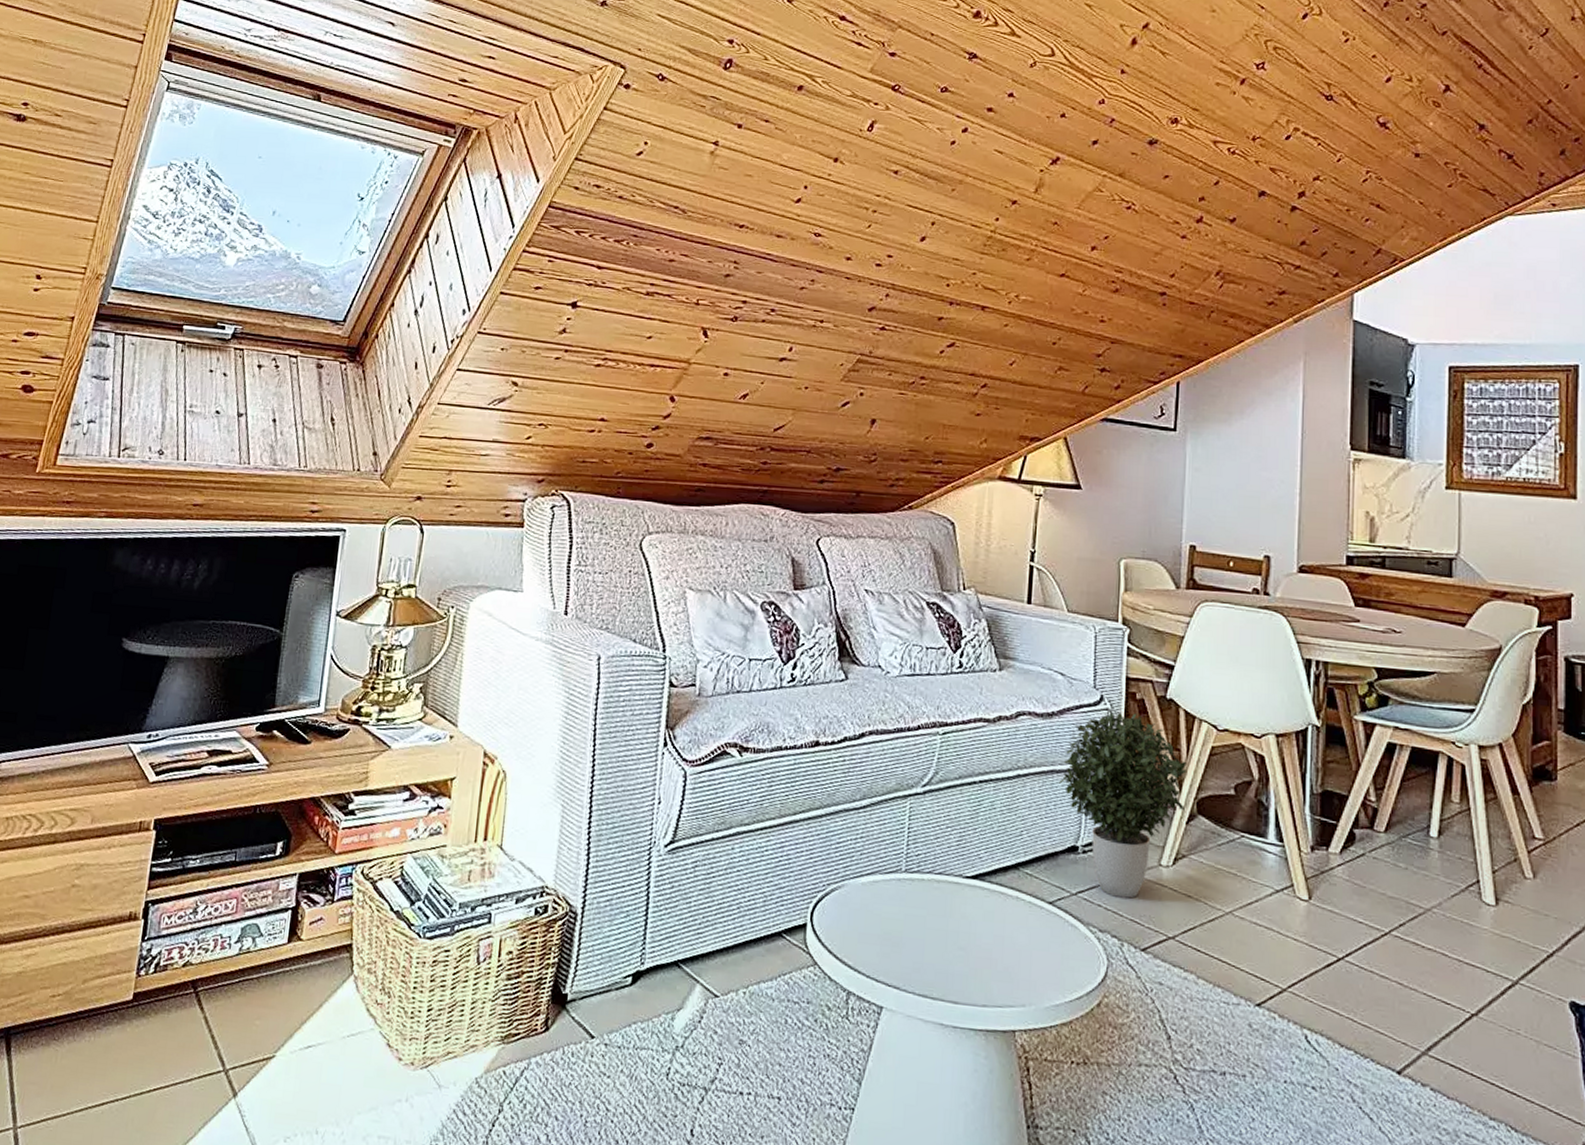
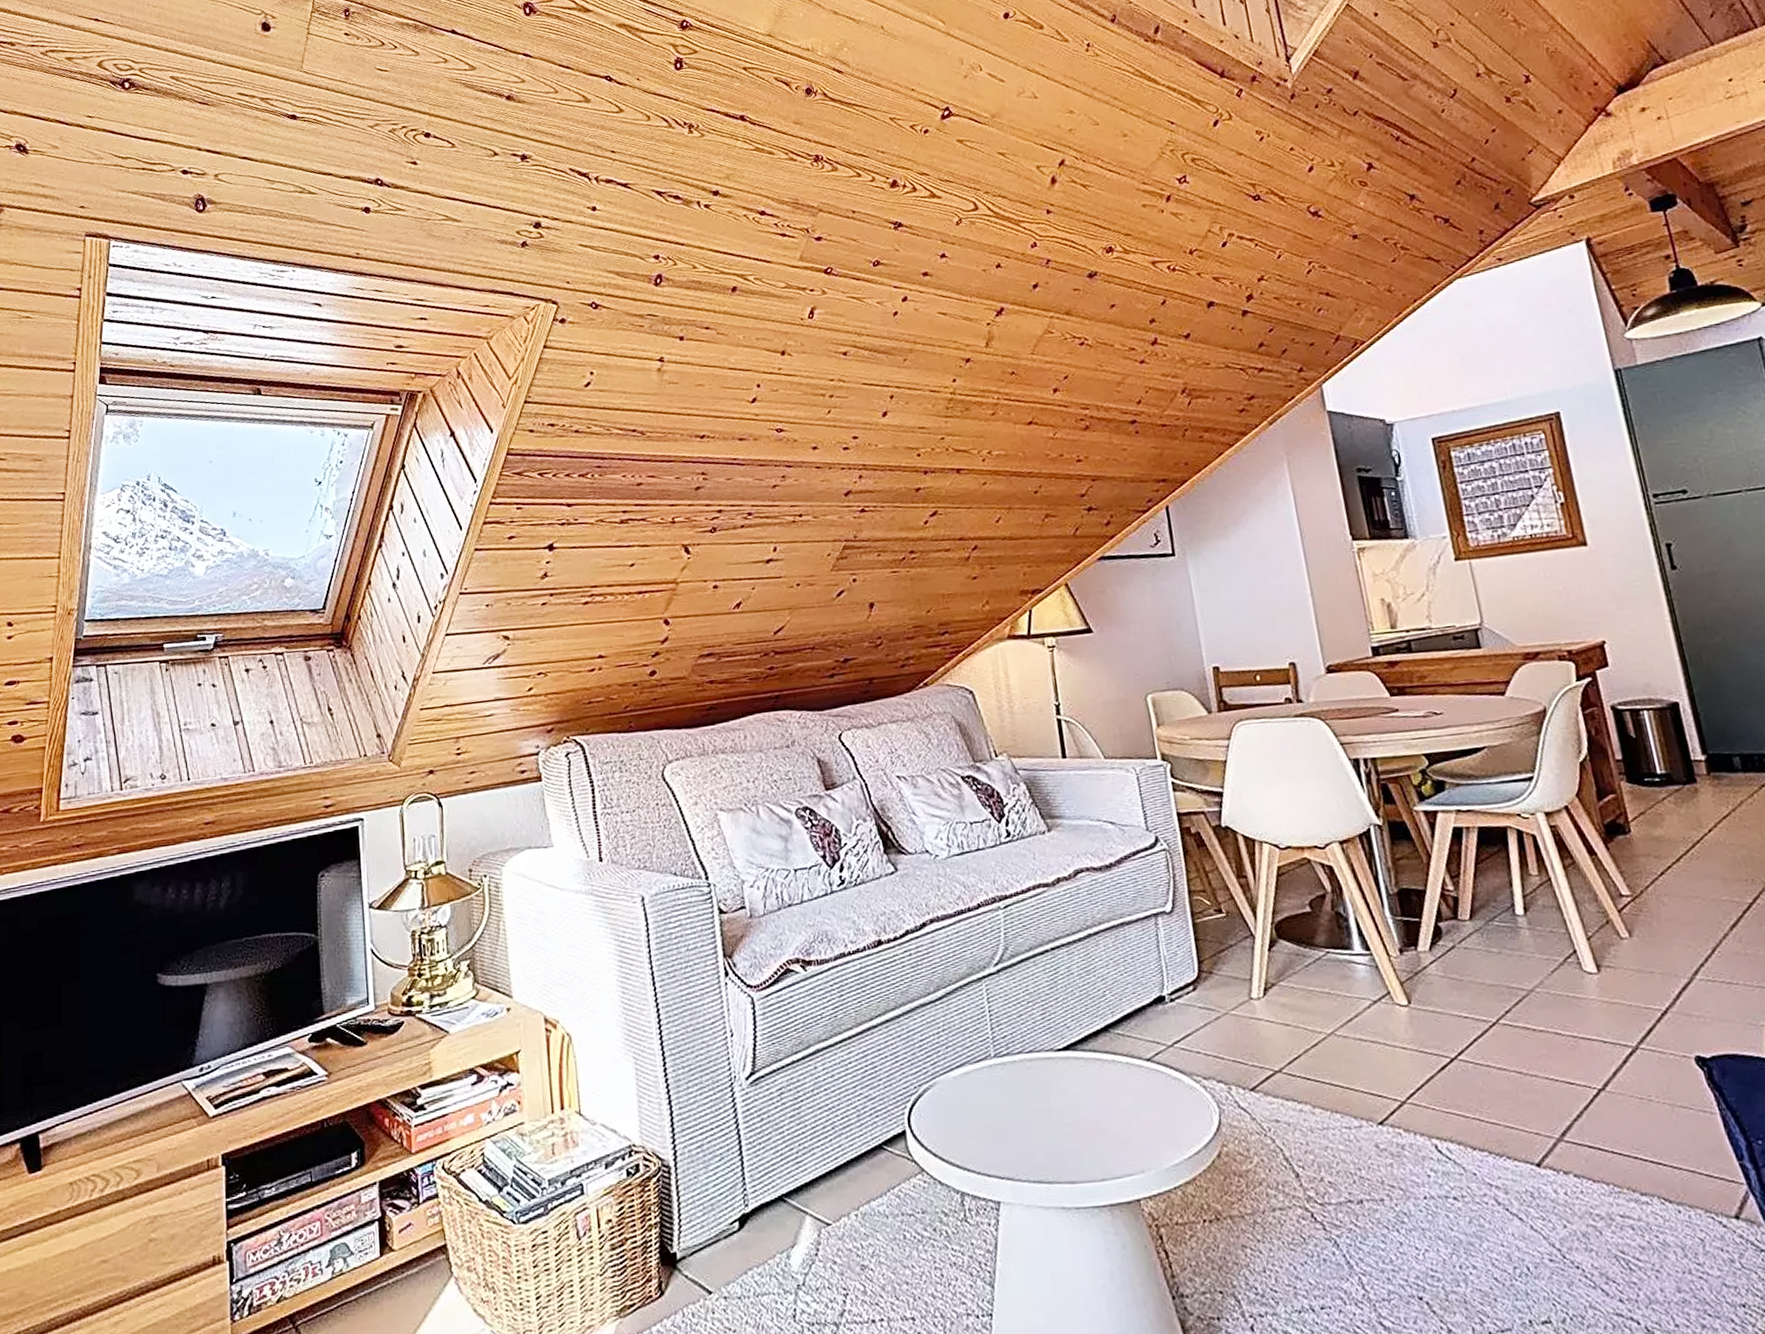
potted plant: present [1059,713,1186,898] -> none [1131,848,1264,1041]

